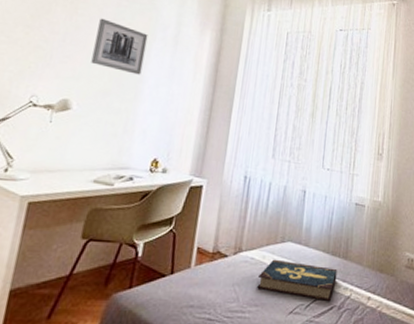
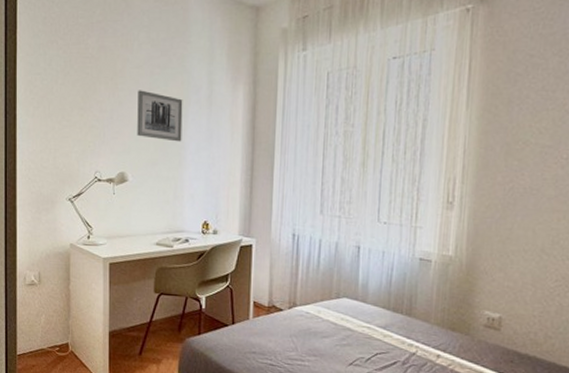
book: present [257,259,337,301] -> none [314,314,400,356]

